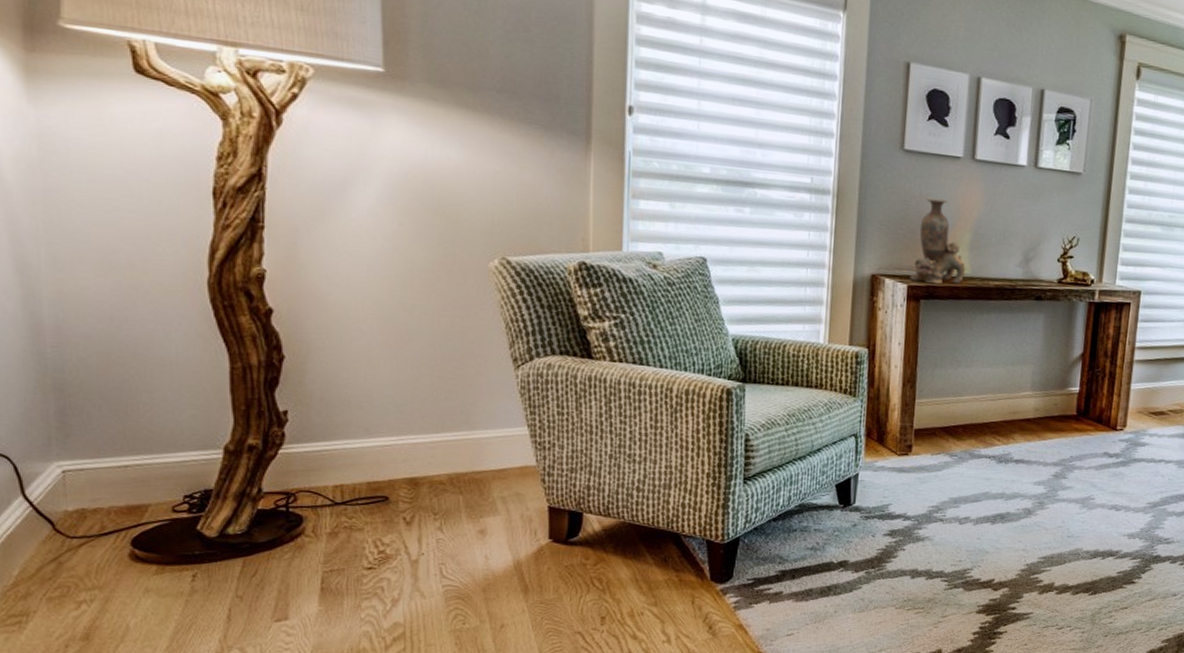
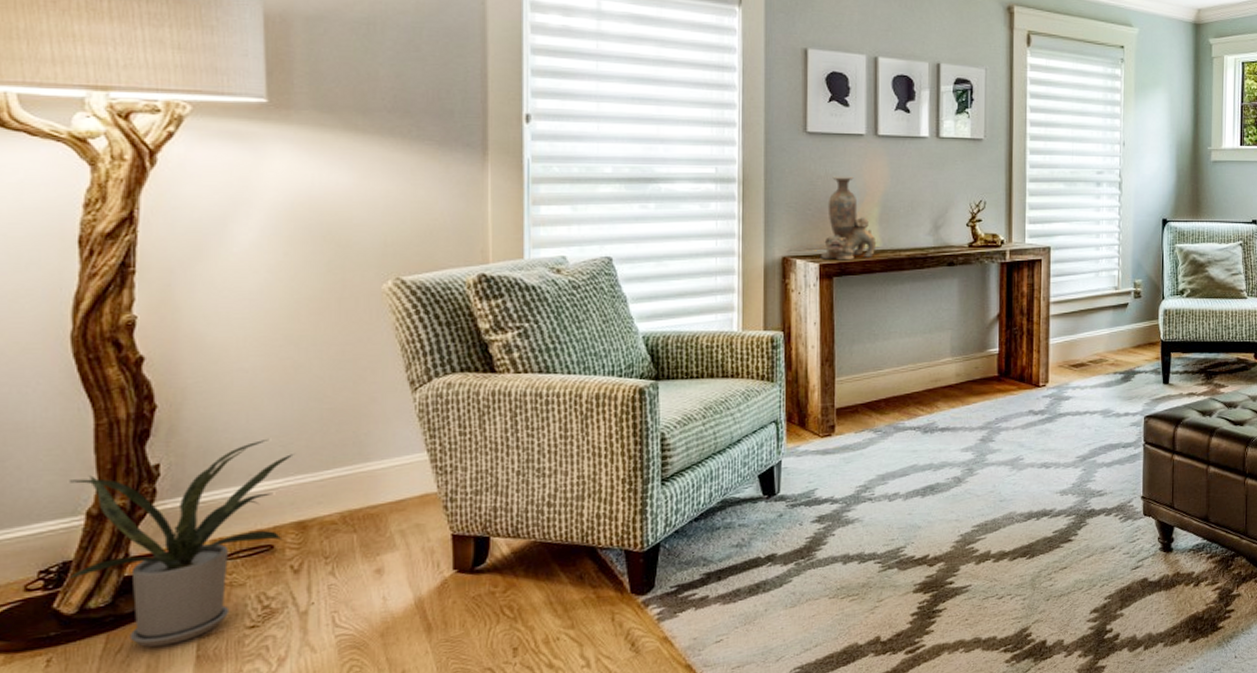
house plant: none [208,398,407,575] -> present [66,438,294,647]

